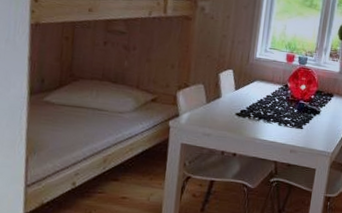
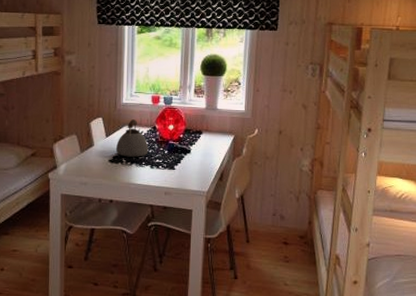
kettle: none [244,75,279,114] -> present [116,119,149,157]

